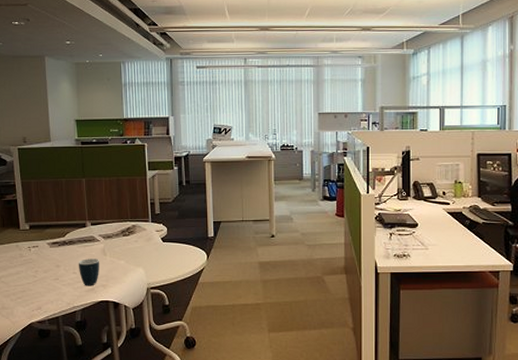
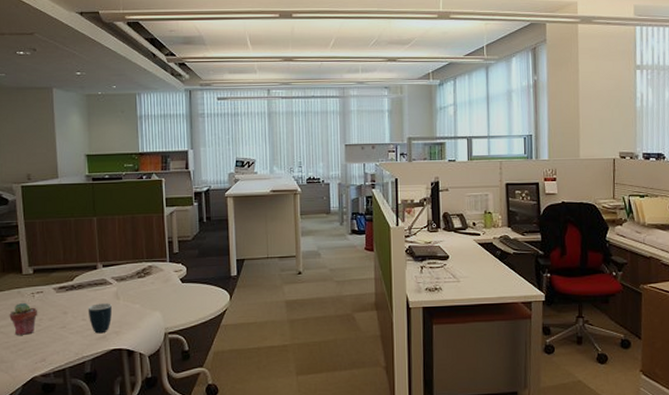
potted succulent: none [9,255,34,285] -> present [9,302,38,335]

